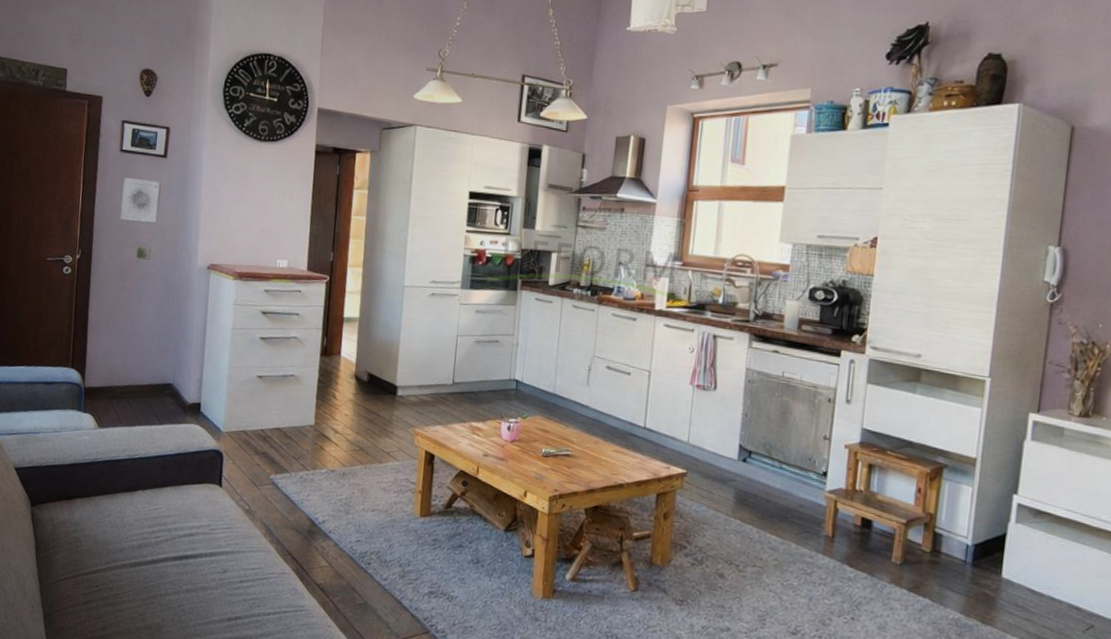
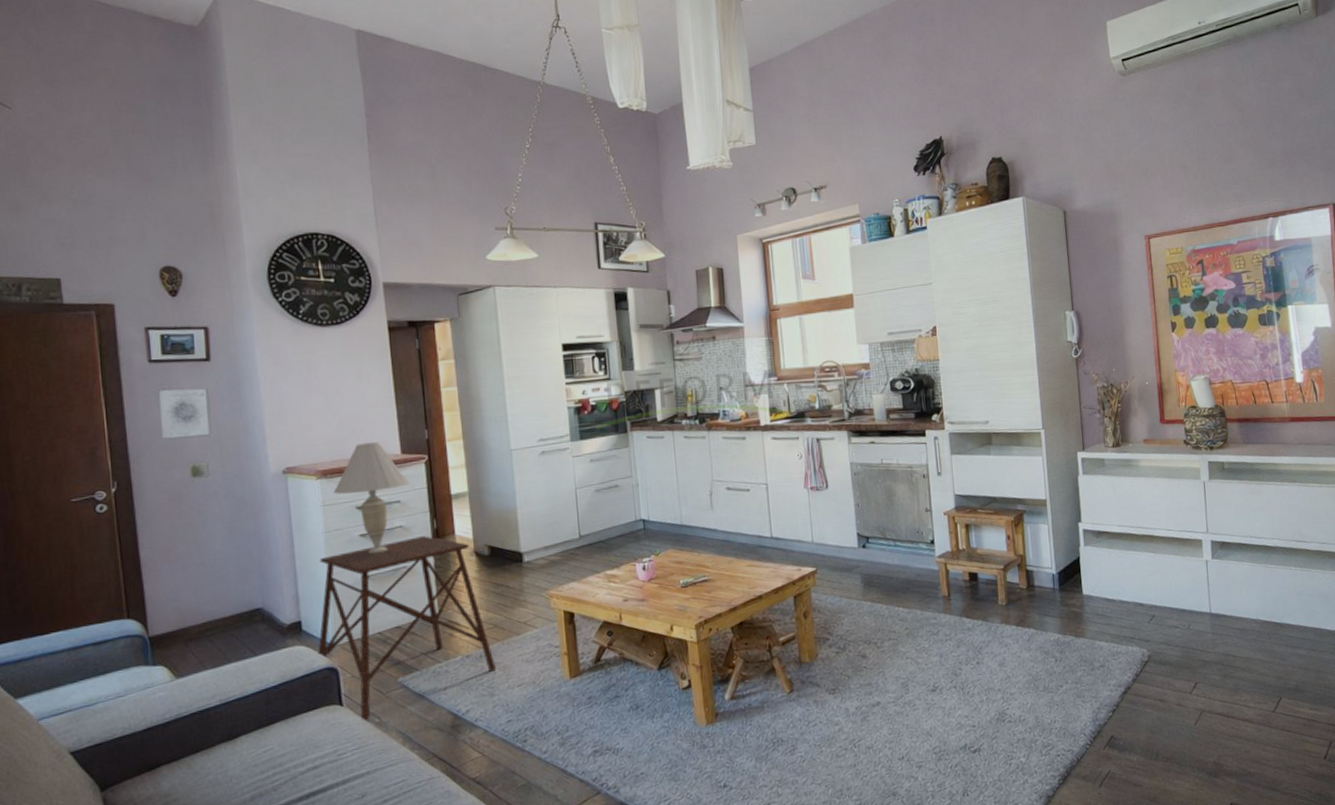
side table: none [209,350,356,505] -> present [318,536,497,720]
table lamp: none [245,254,309,358] -> present [333,442,409,554]

